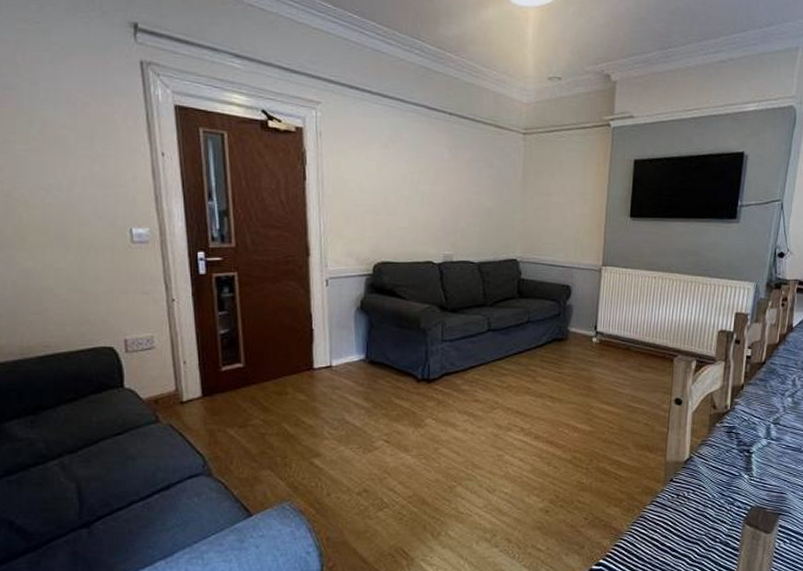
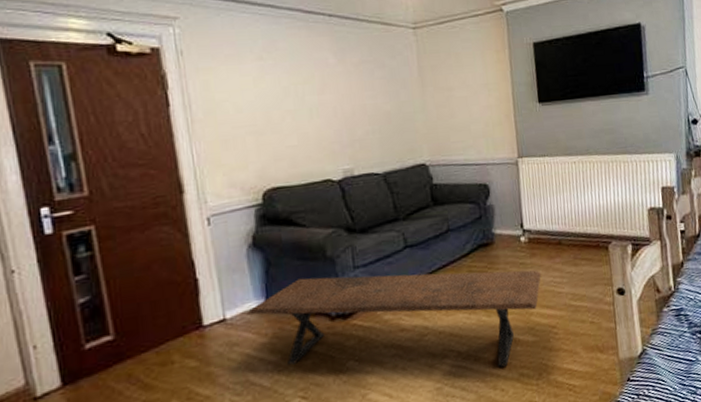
coffee table: none [349,342,606,449] -> present [246,270,541,367]

